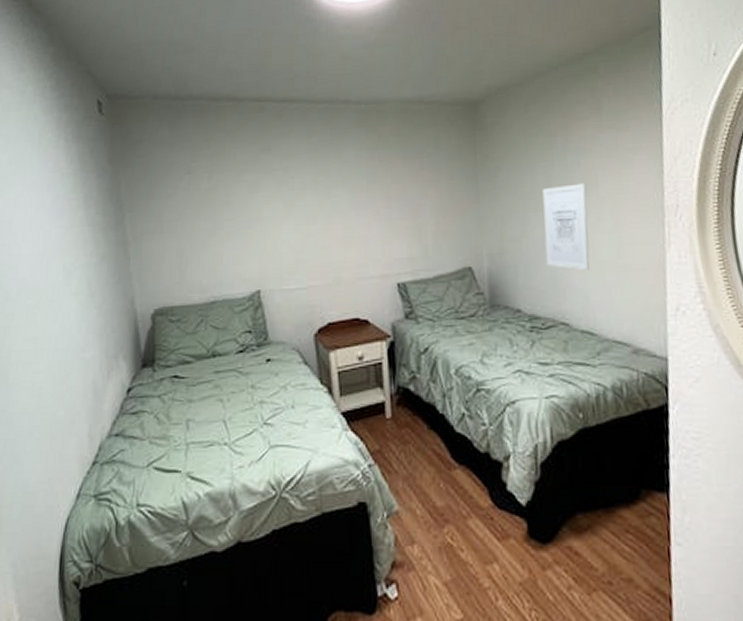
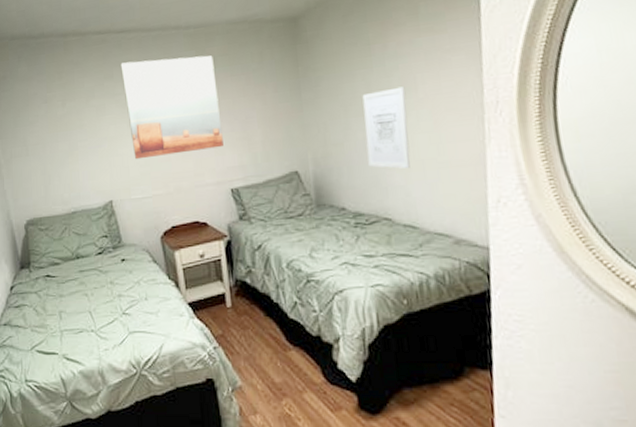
wall art: none [280,134,391,245] -> present [120,55,224,160]

